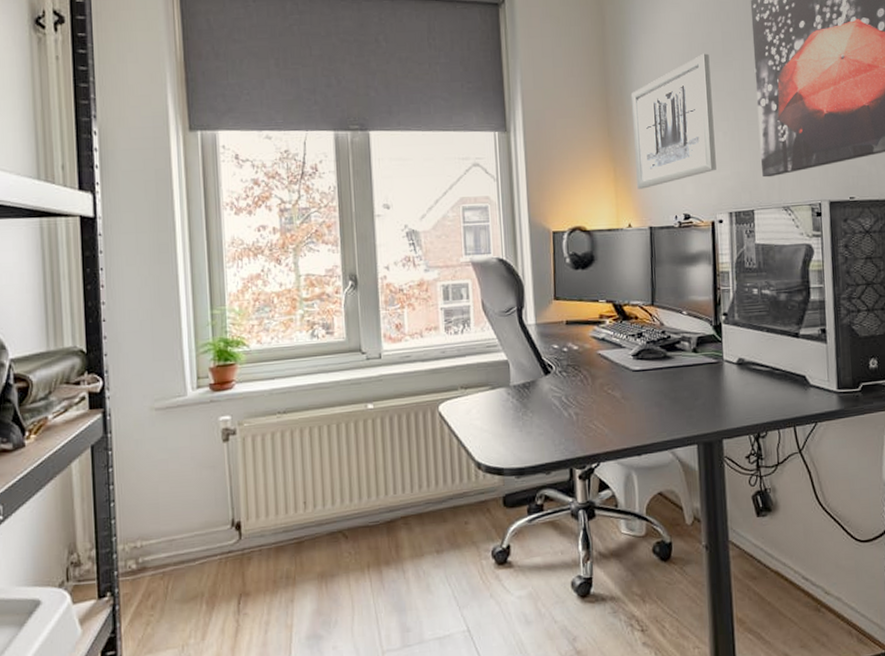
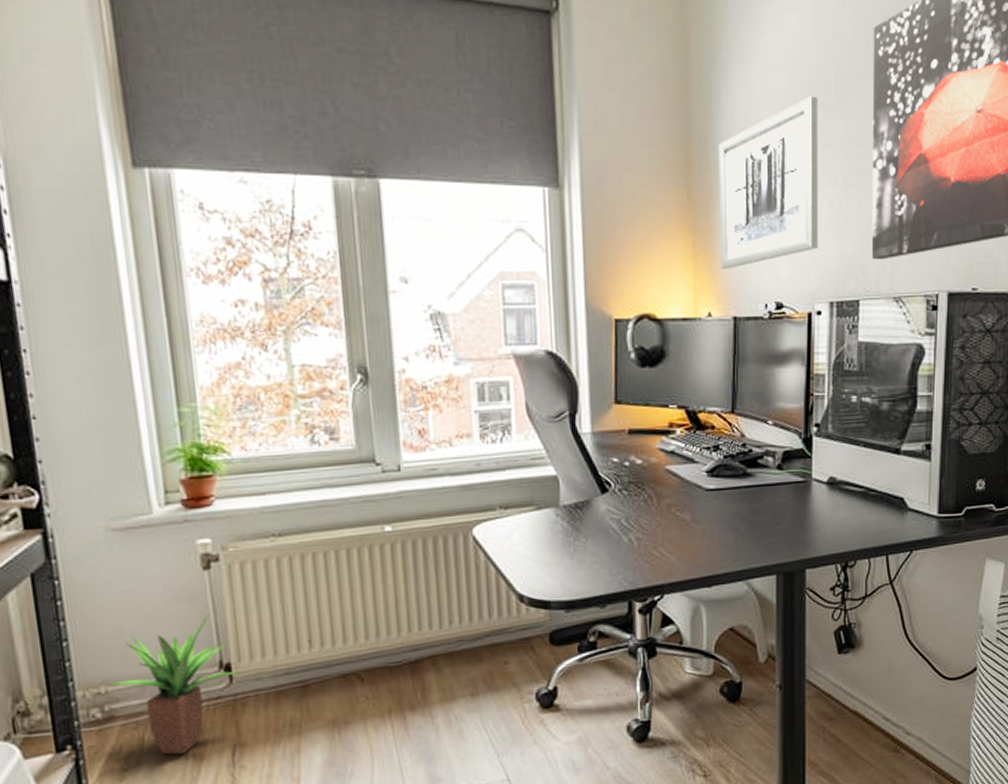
potted plant: none [143,480,251,602] -> present [108,614,244,755]

